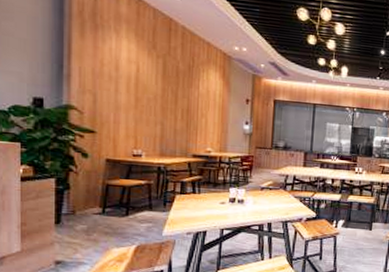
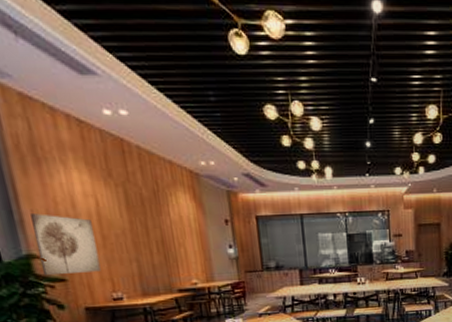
wall art: none [76,70,129,129] -> present [30,213,101,276]

